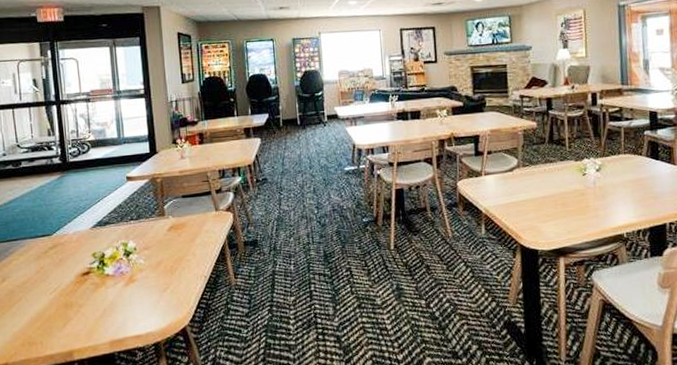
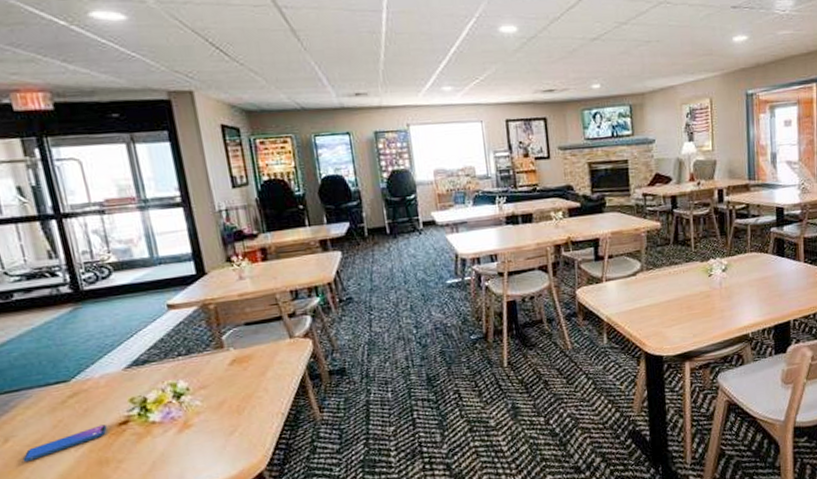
smartphone: none [13,273,74,300] -> present [22,424,107,463]

